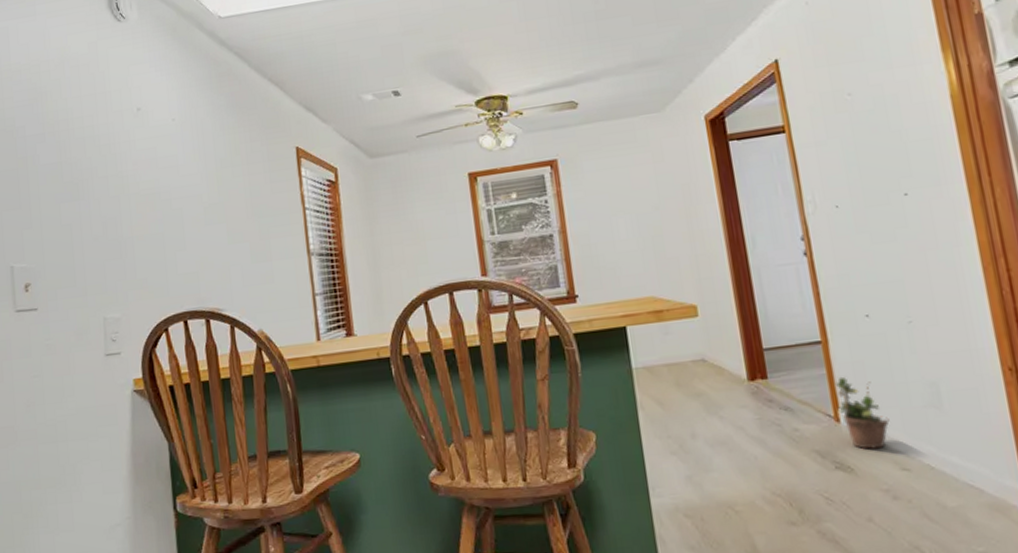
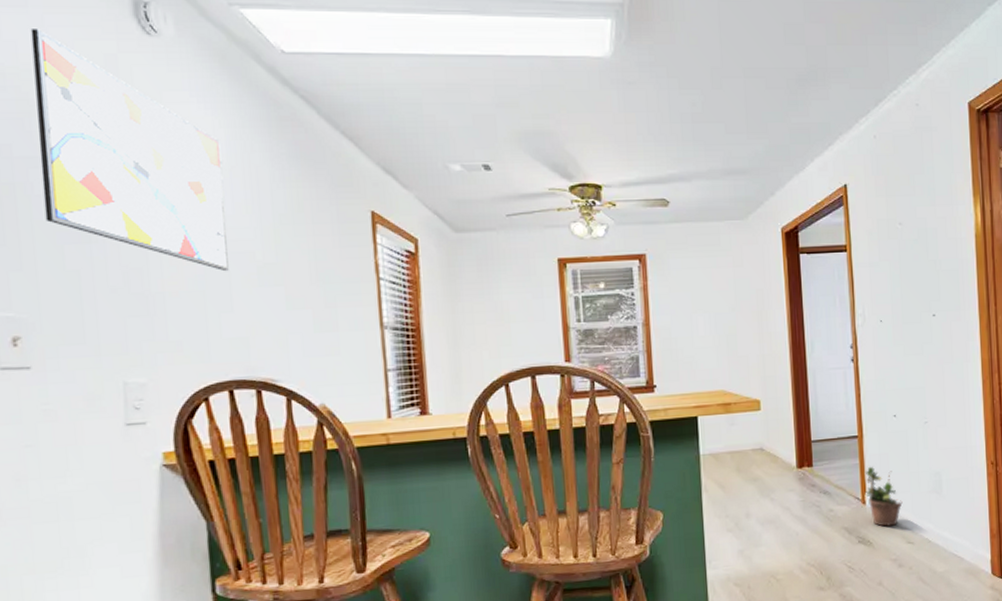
wall art: none [38,31,182,215] -> present [30,29,229,272]

